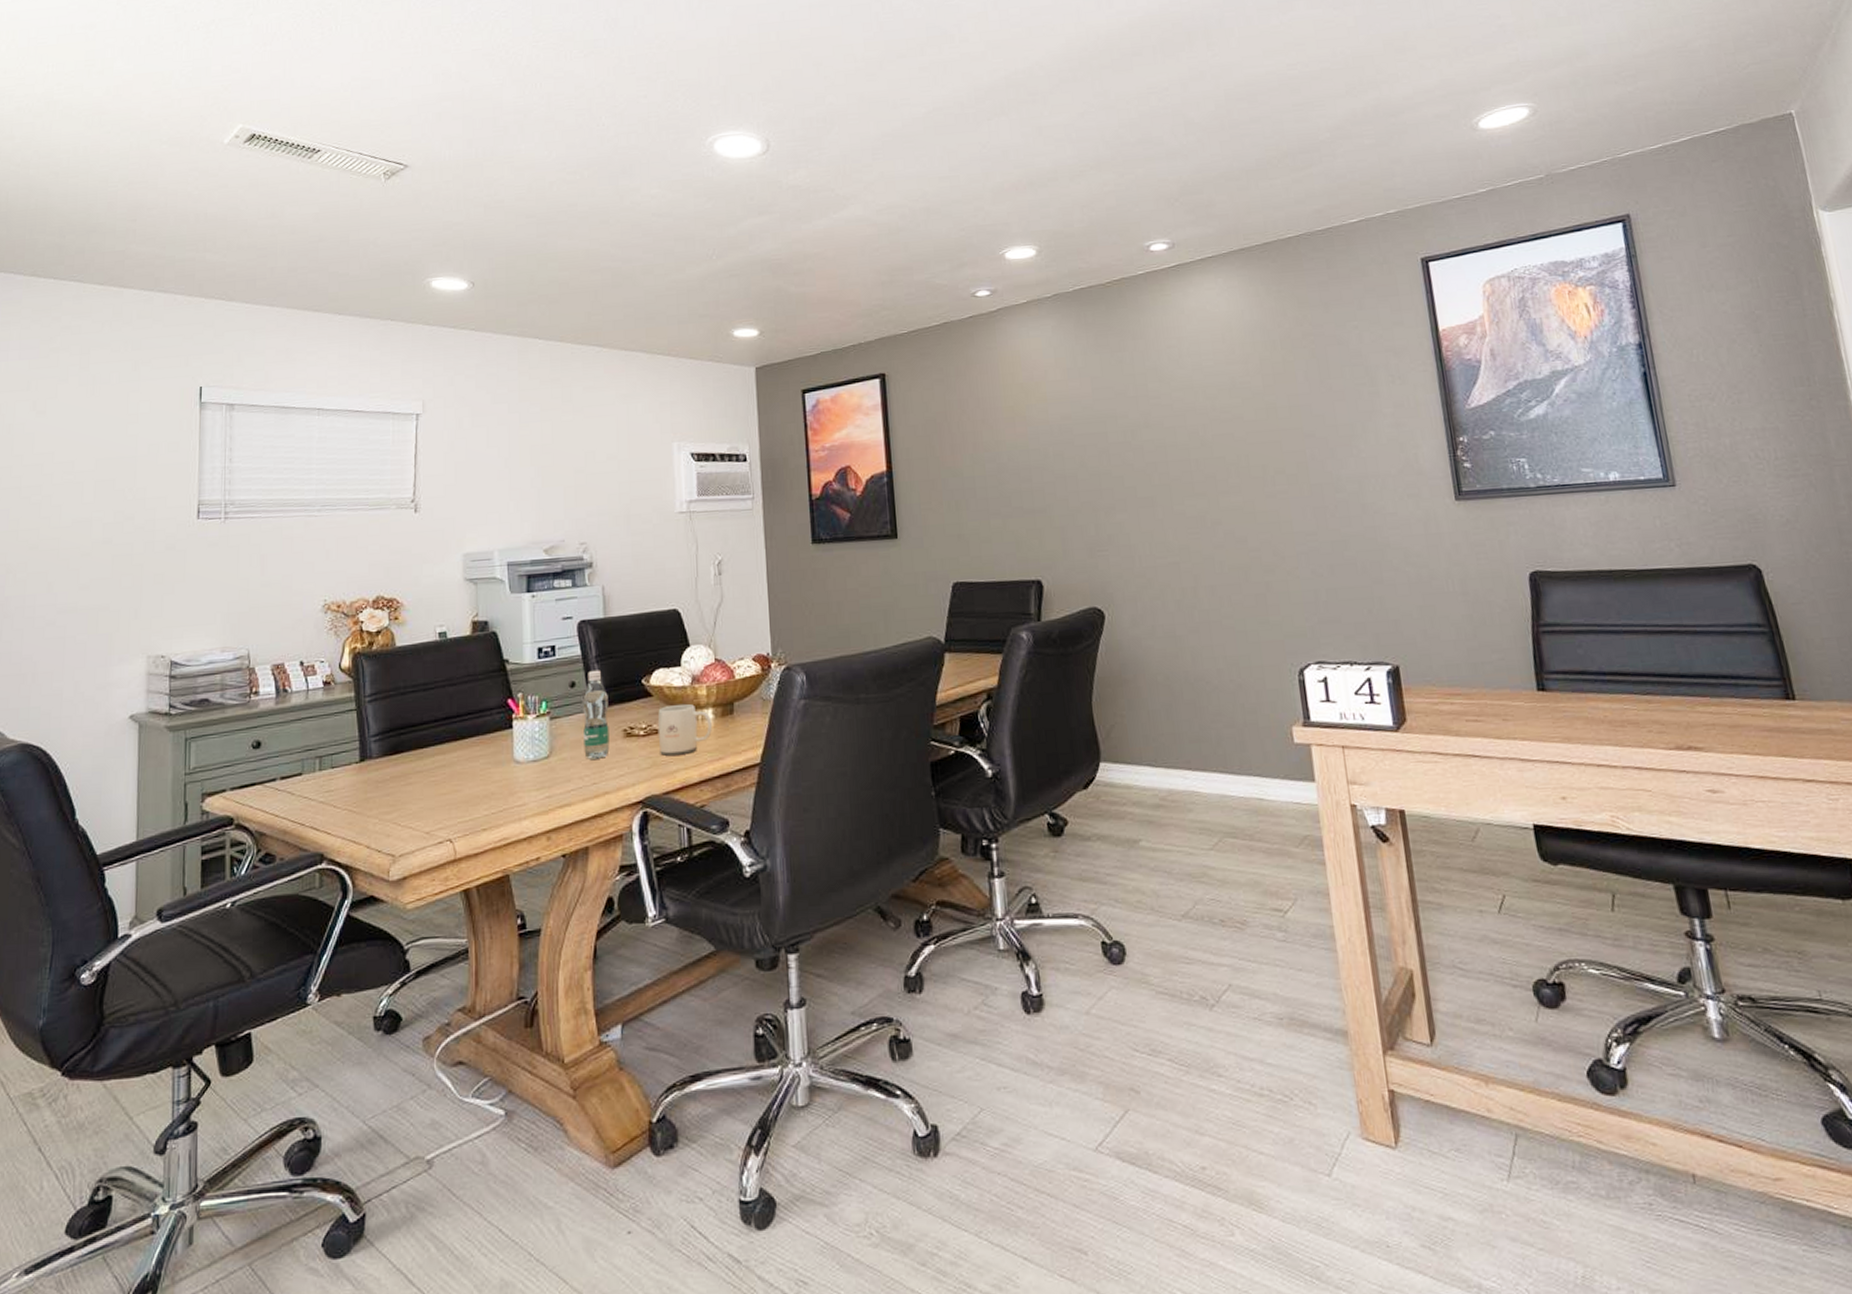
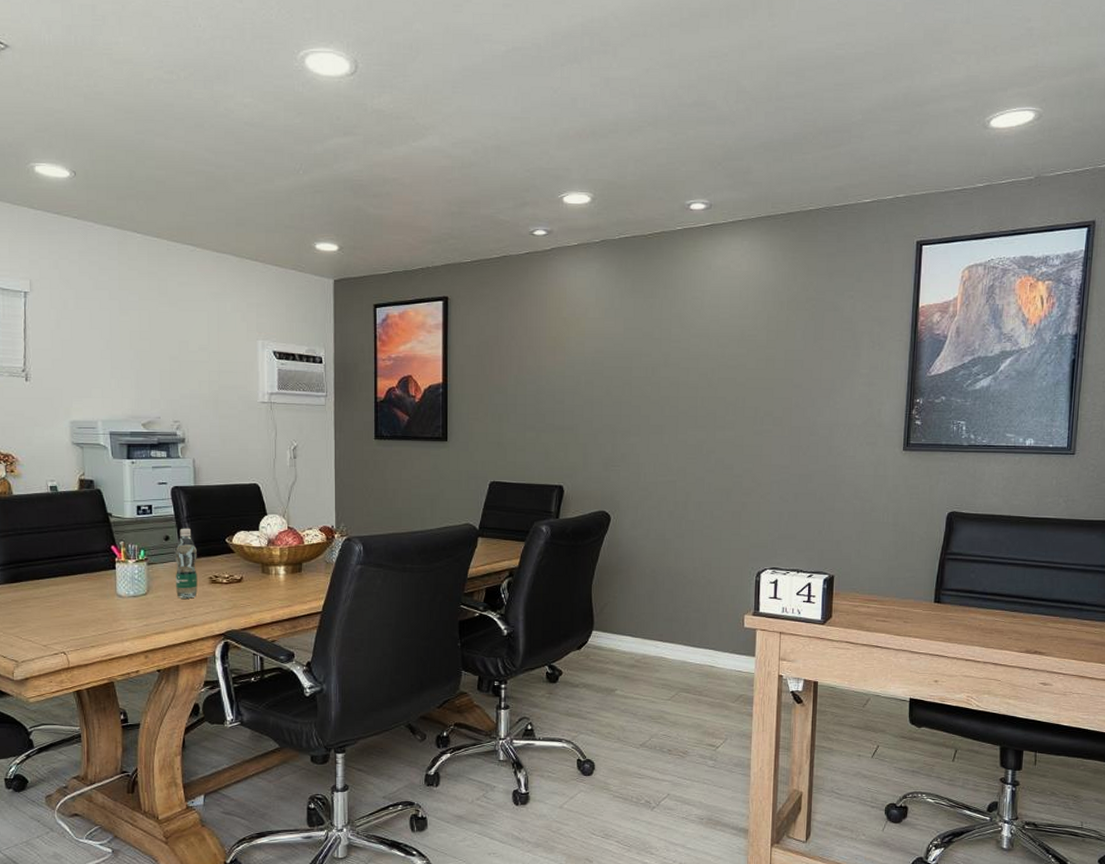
mug: present [657,703,712,756] -> none [238,560,283,600]

